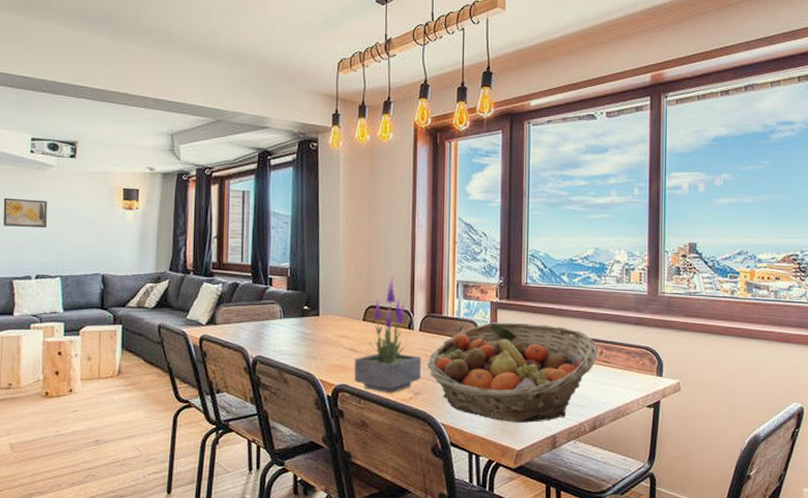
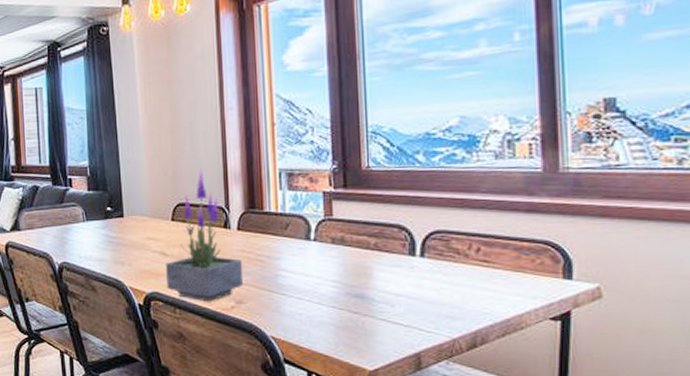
fruit basket: present [426,322,597,423] -> none [249,215,472,338]

